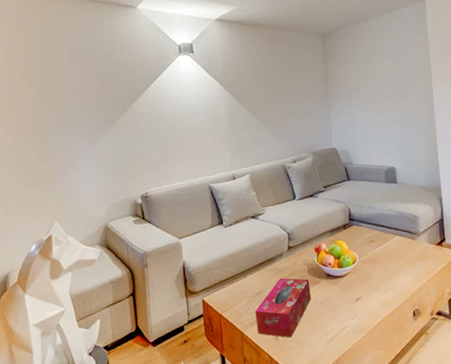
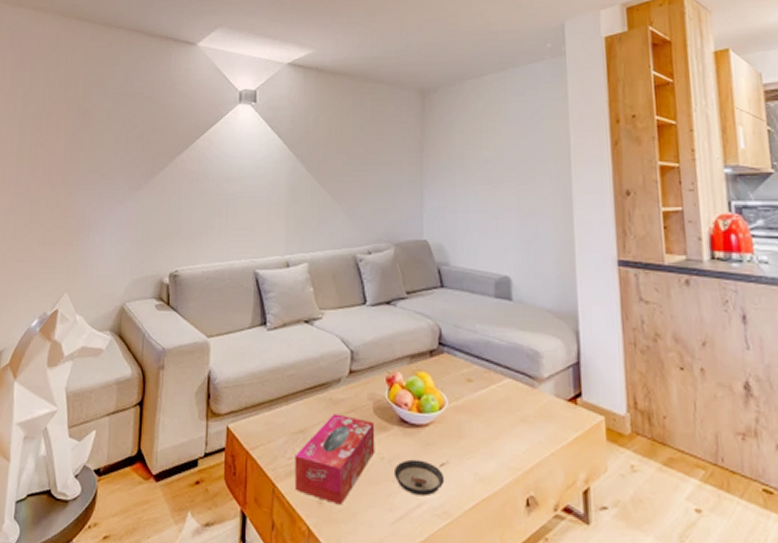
saucer: none [325,298,360,323] -> present [393,459,445,497]

